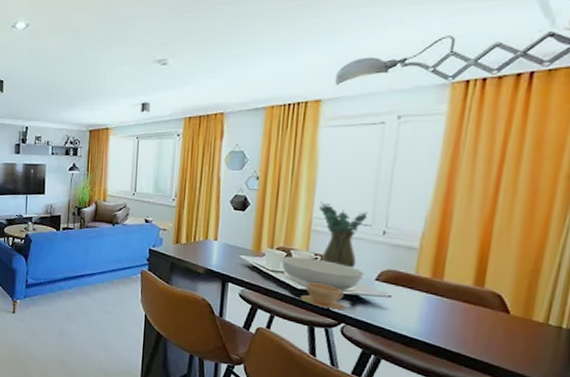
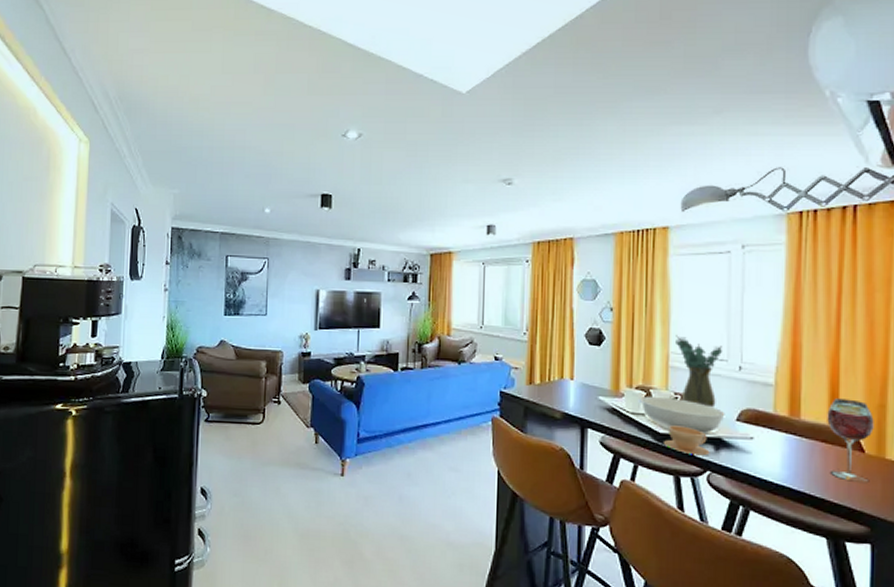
wineglass: none [468,262,525,342] -> present [827,398,874,484]

